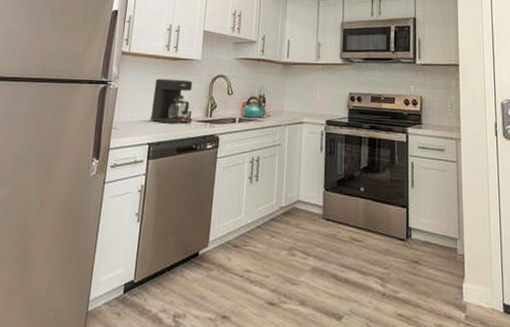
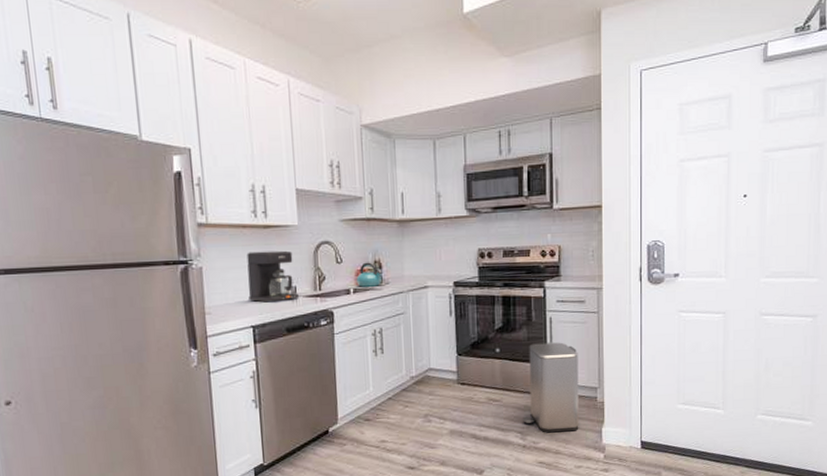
pedal bin: none [383,186,439,284] -> present [523,342,579,433]

